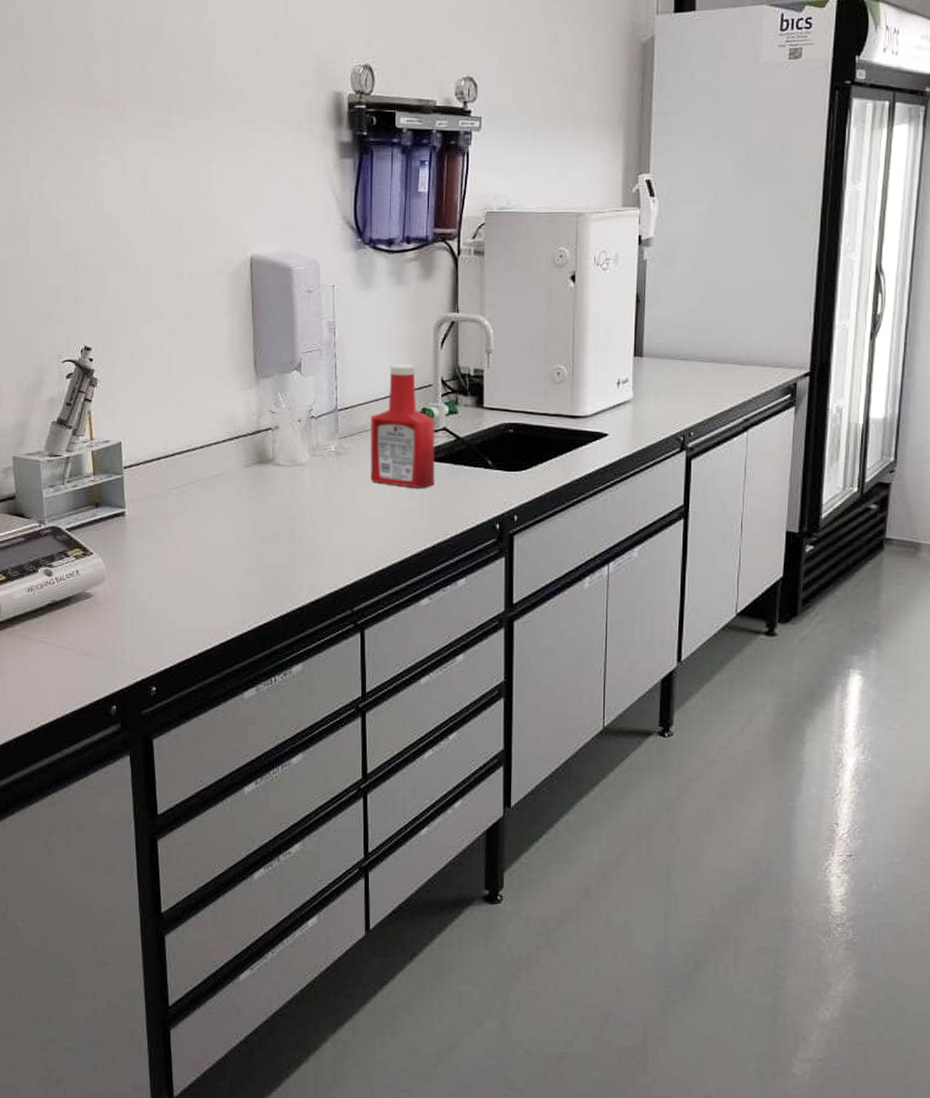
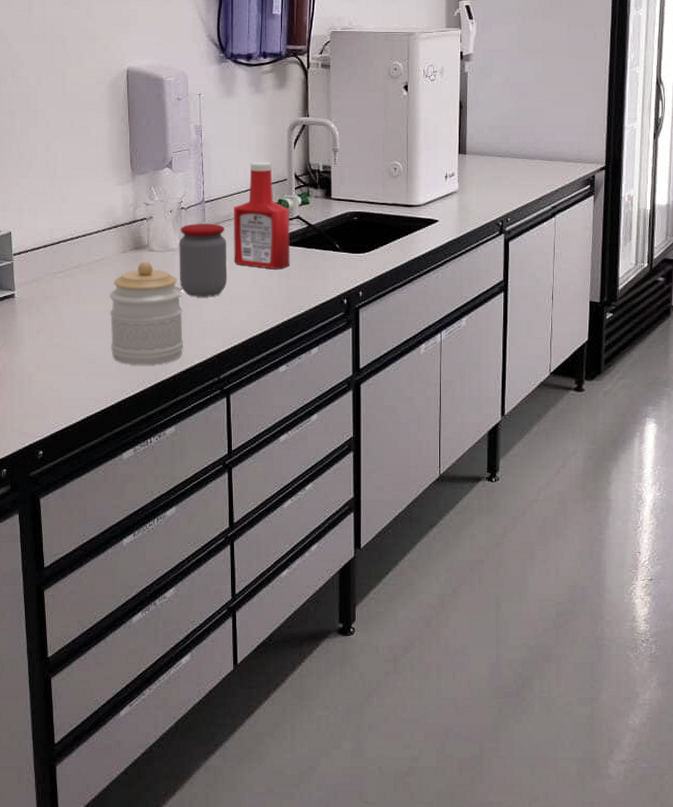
jar: none [229,476,312,595] -> present [109,261,183,366]
jar: none [308,435,363,518] -> present [179,223,227,297]

